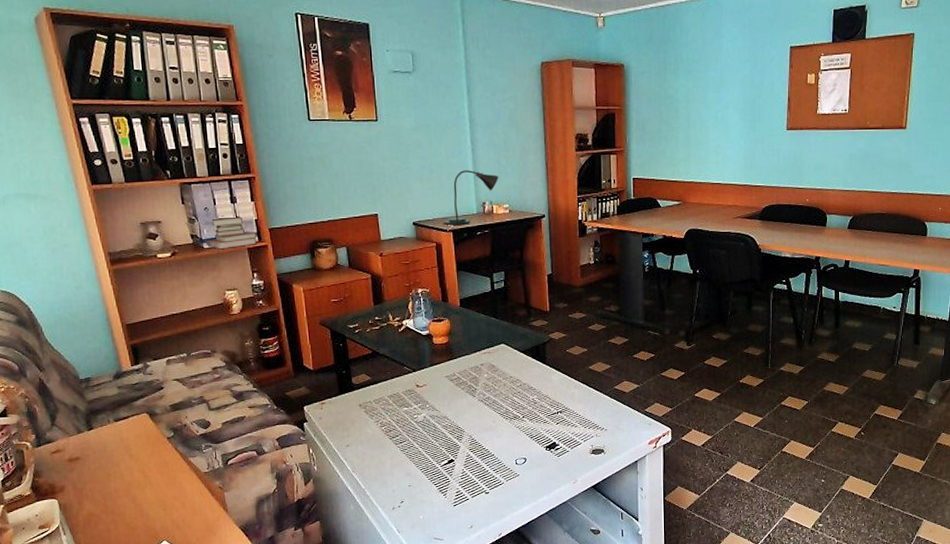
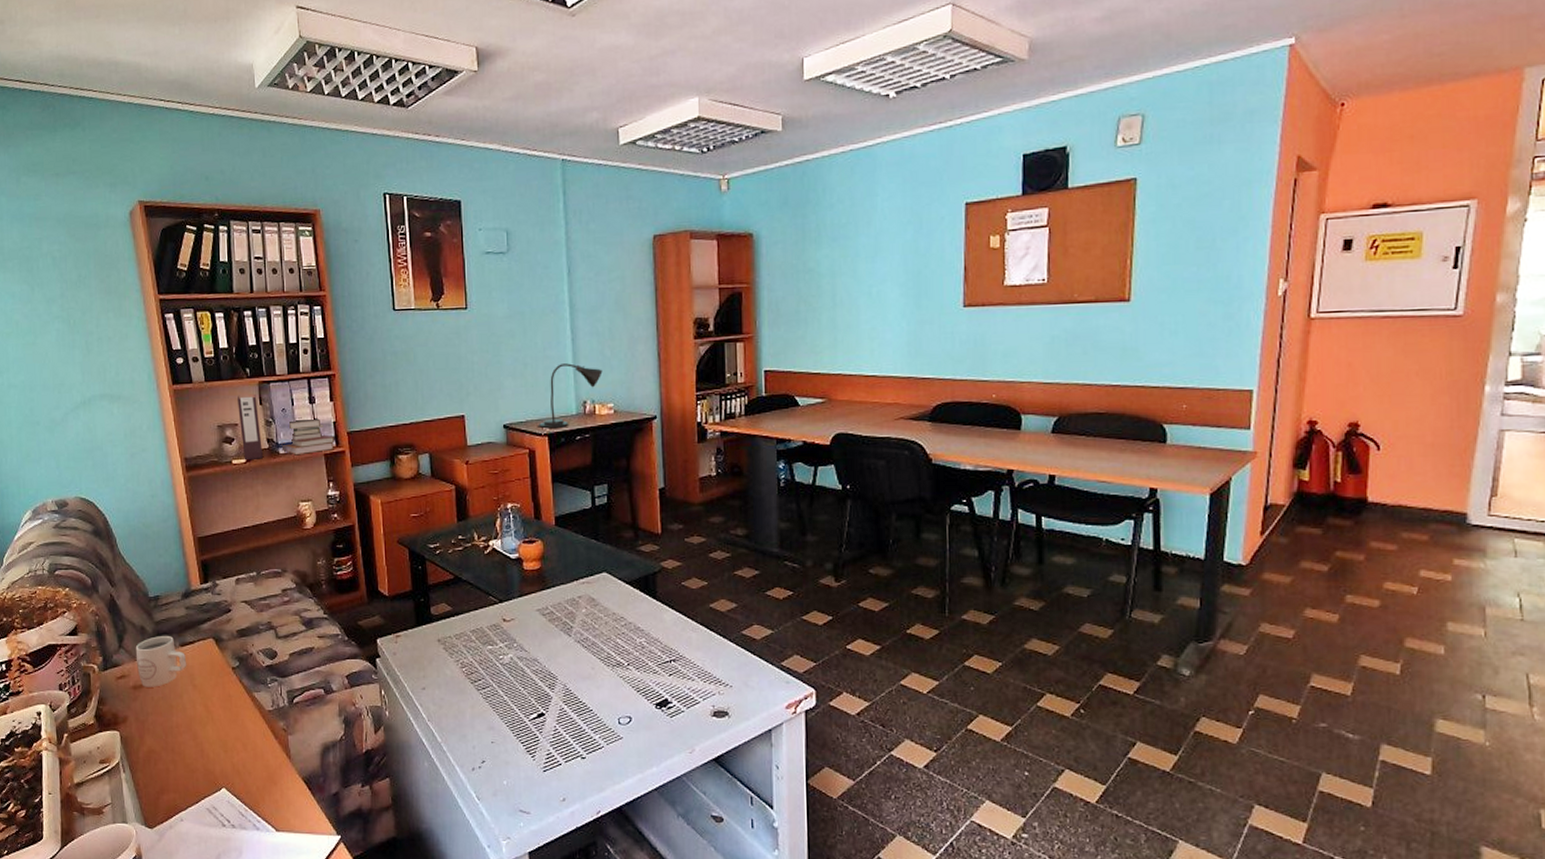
mug: none [68,412,122,459] -> present [135,635,187,687]
binder: none [158,195,188,255] -> present [237,395,263,461]

